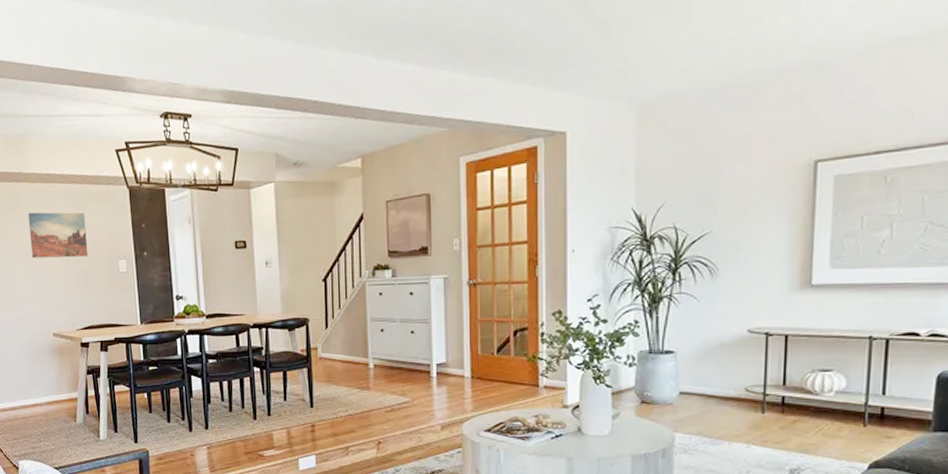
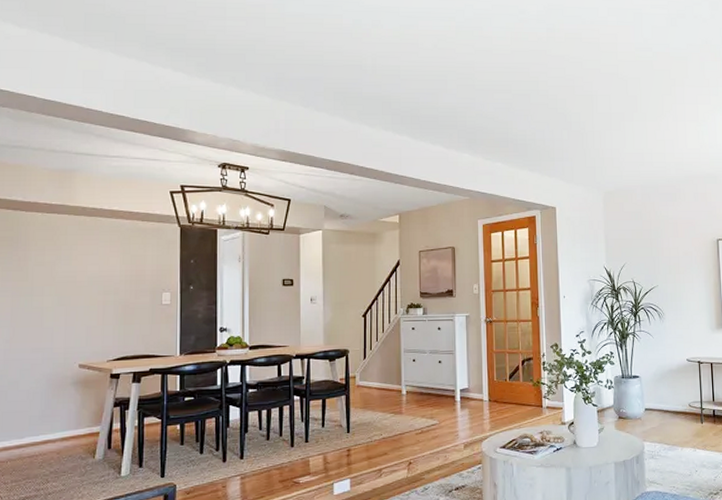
wall art: present [27,212,88,259] -> none [64,243,131,289]

